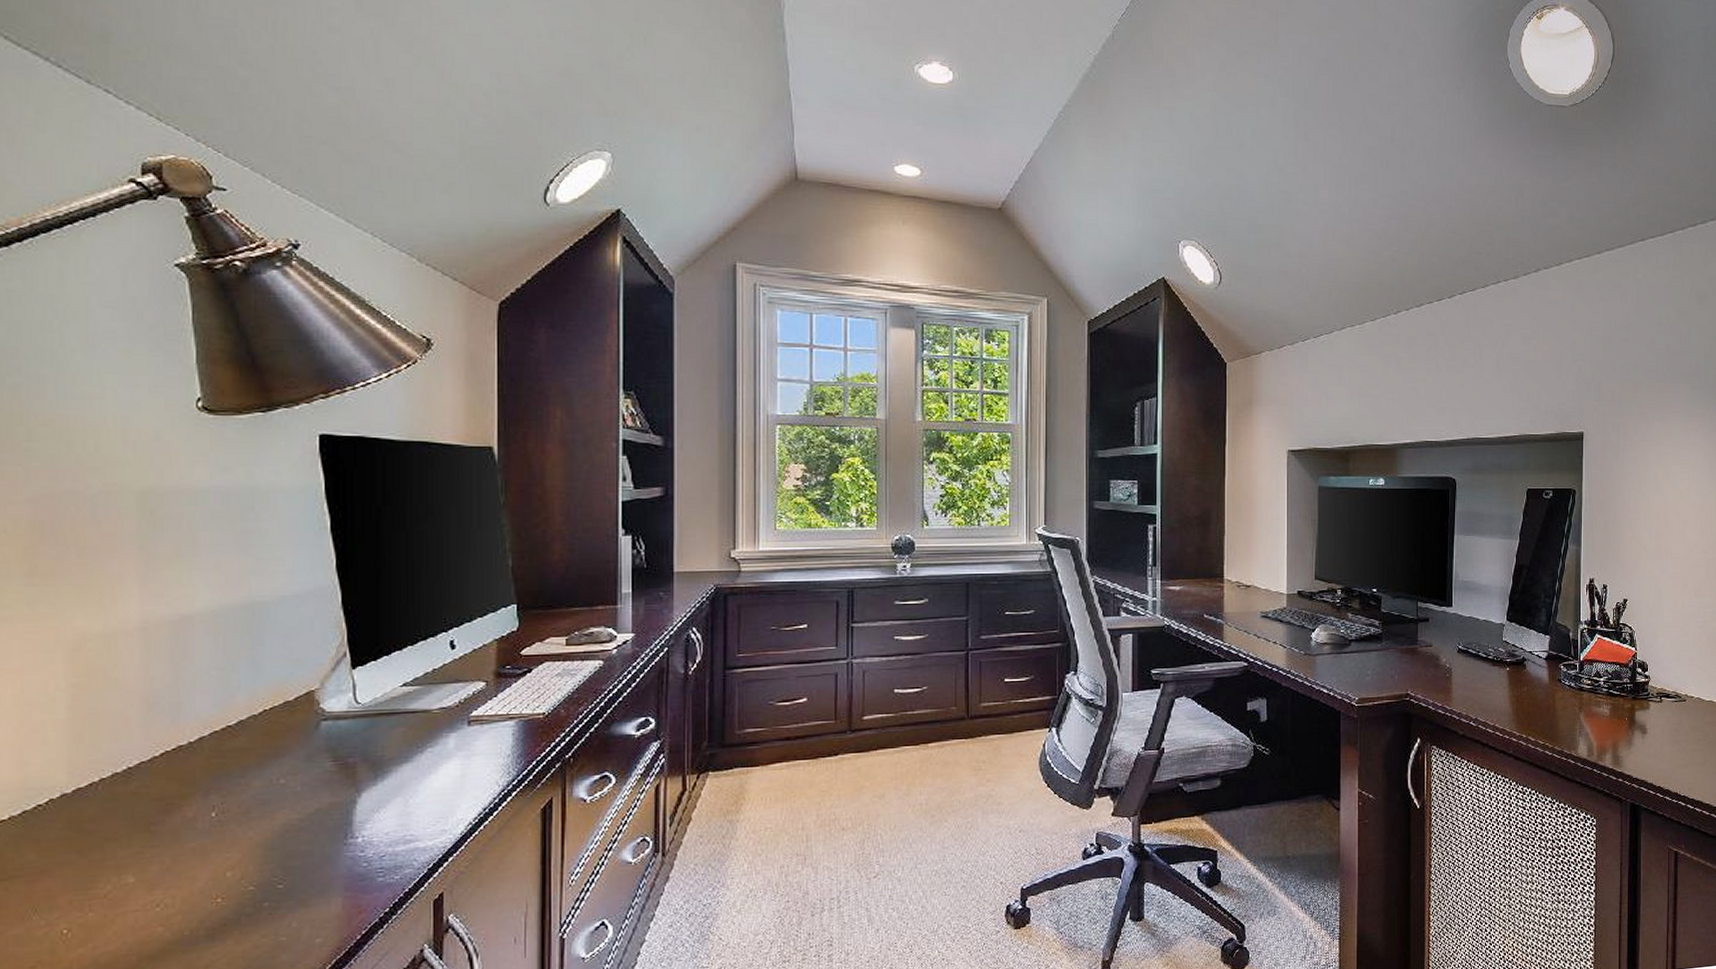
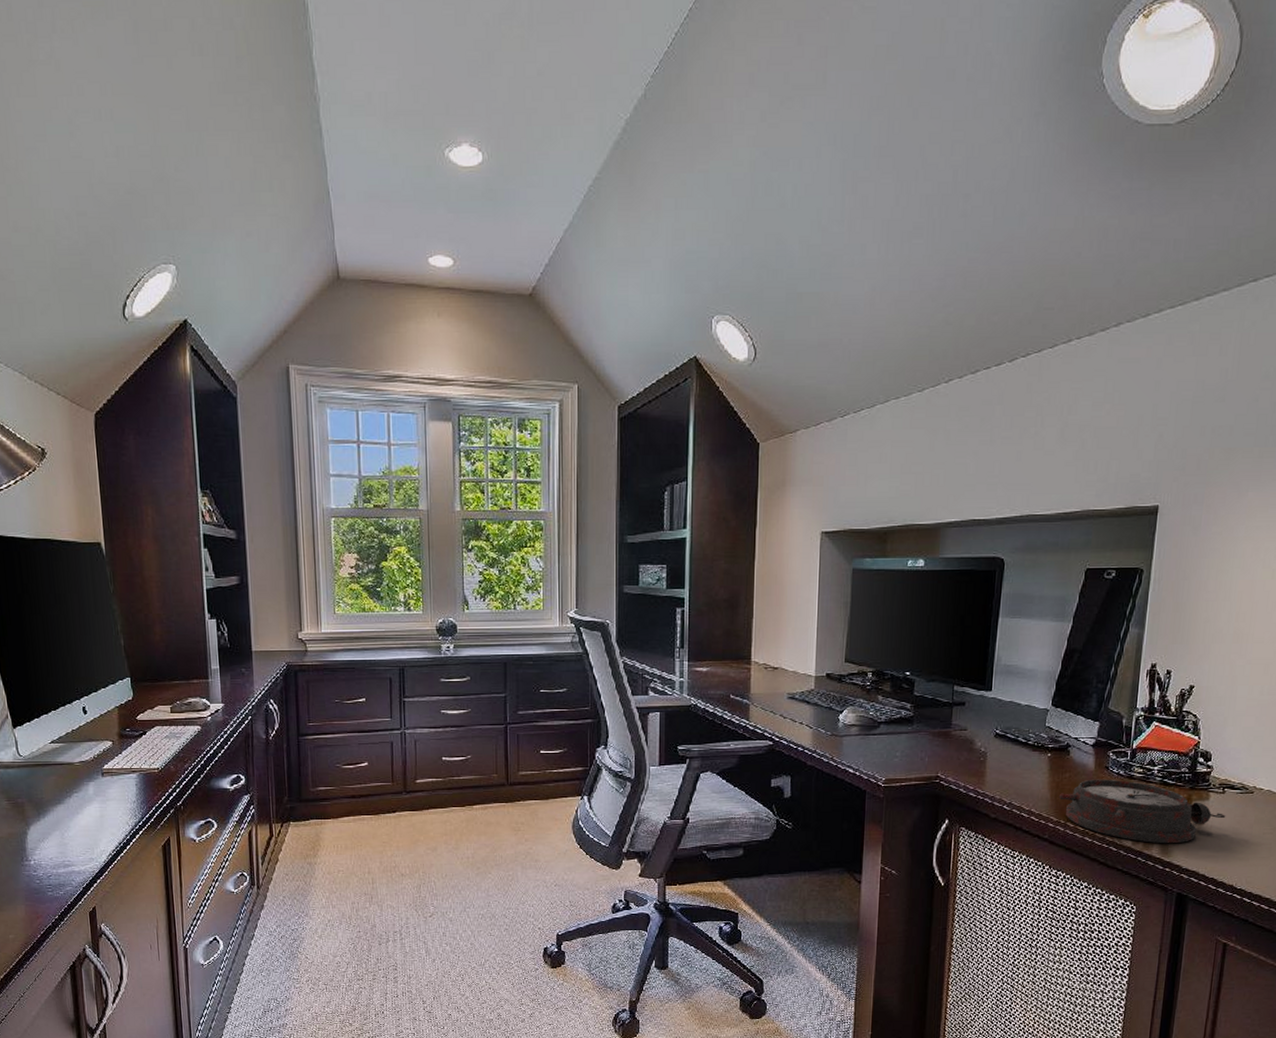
alarm clock: none [1519,691,1665,755] -> present [1058,779,1226,844]

